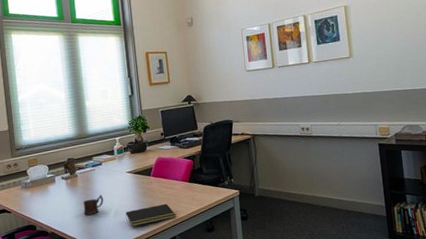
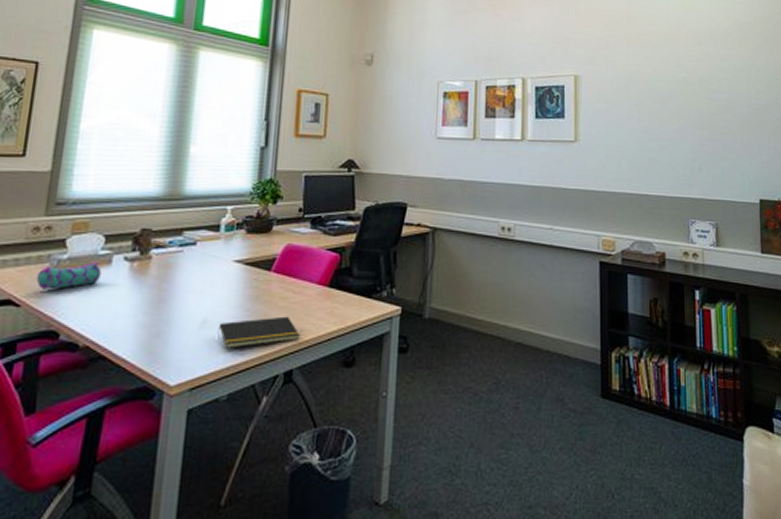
pencil case: none [15,181,51,202] -> present [36,261,102,290]
mug: present [83,195,103,215] -> none [149,292,187,323]

